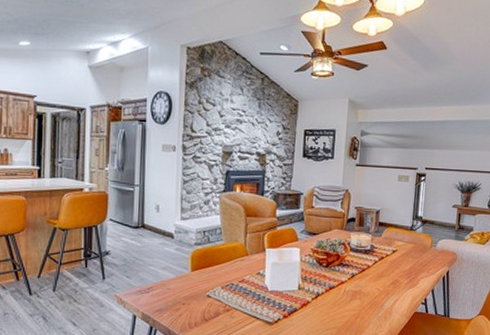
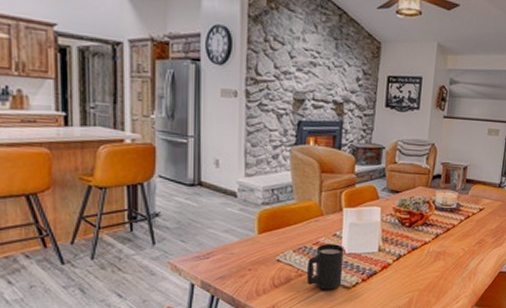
mug: none [233,281,267,325] -> present [307,244,344,290]

